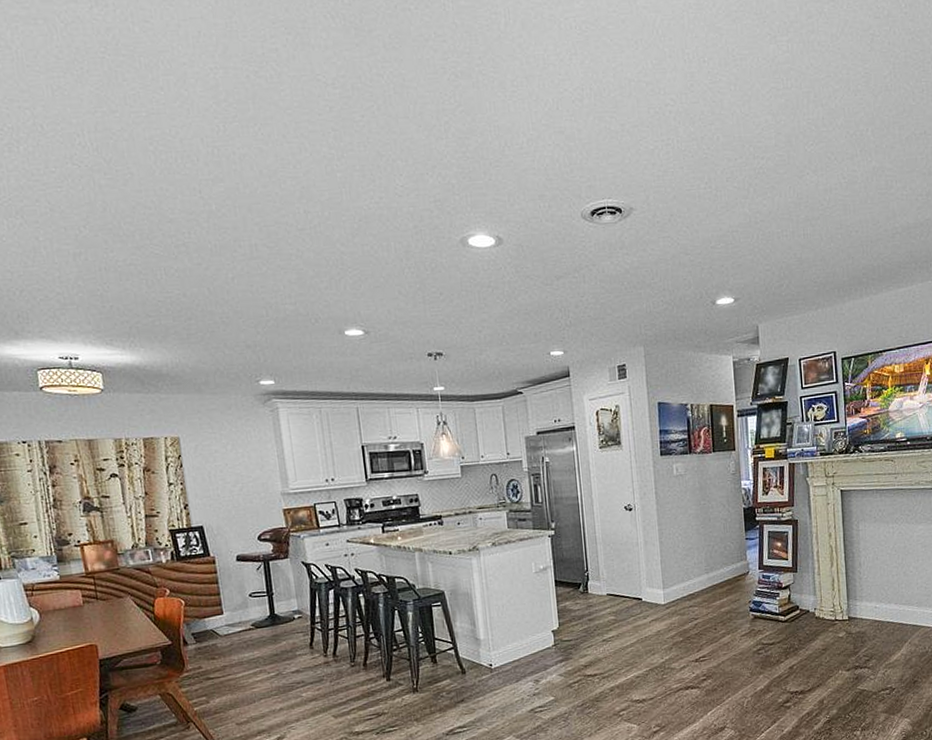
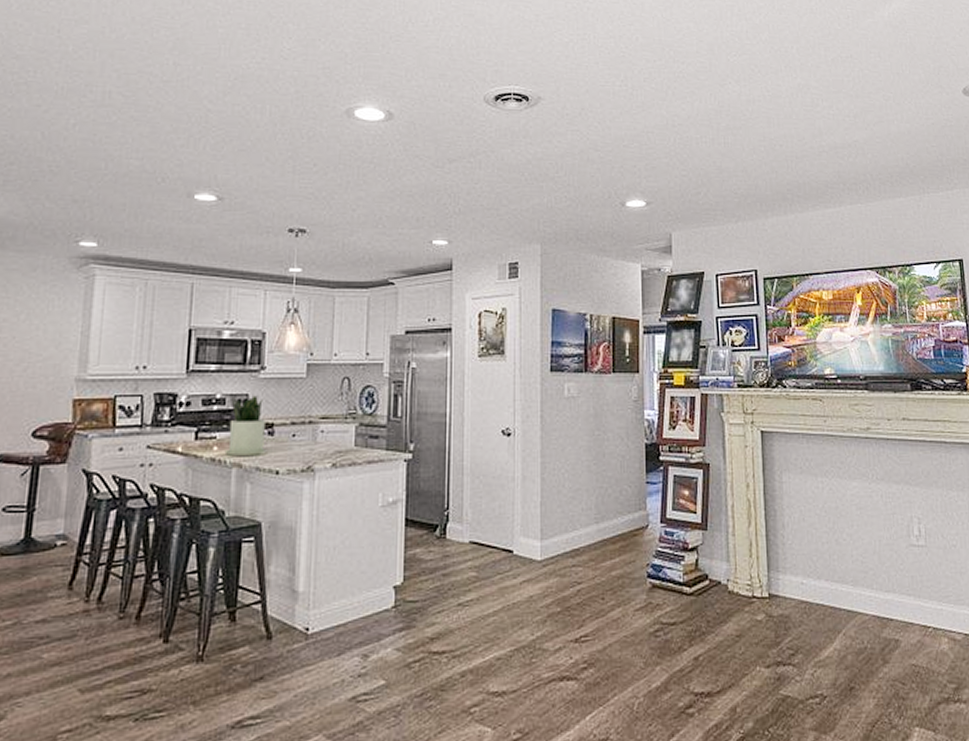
planter: none [405,495,440,544] -> present [224,395,267,457]

